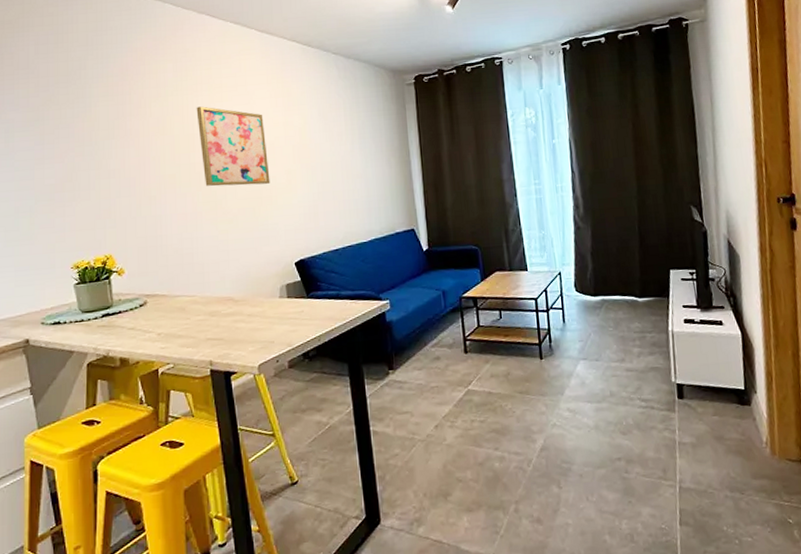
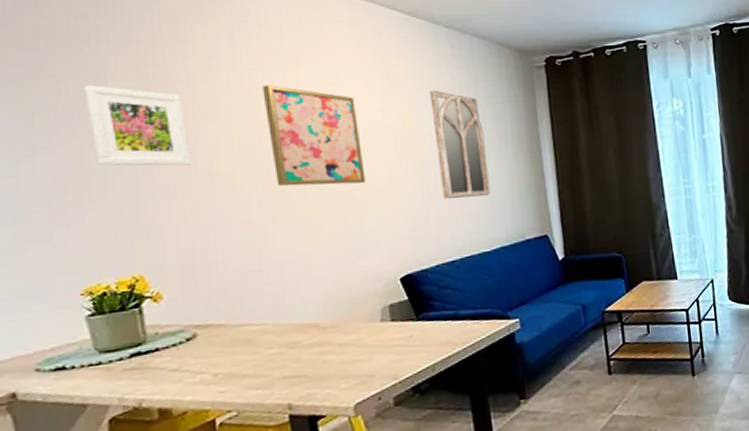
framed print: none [77,110,145,171] -> present [84,84,191,166]
home mirror: none [320,106,368,197] -> present [429,90,491,199]

